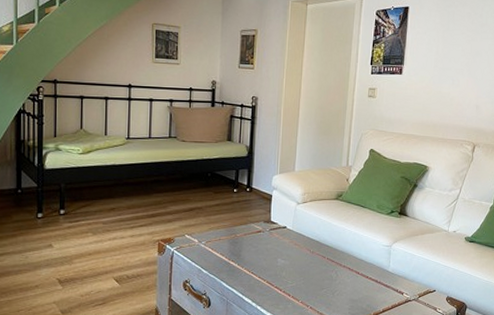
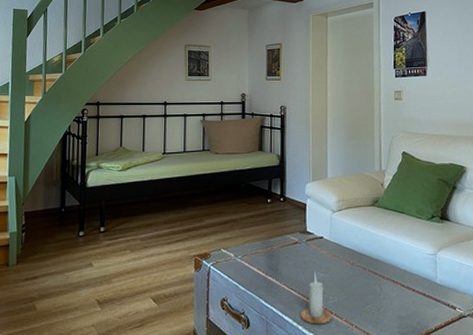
candle: none [260,257,289,305] -> present [301,271,332,324]

